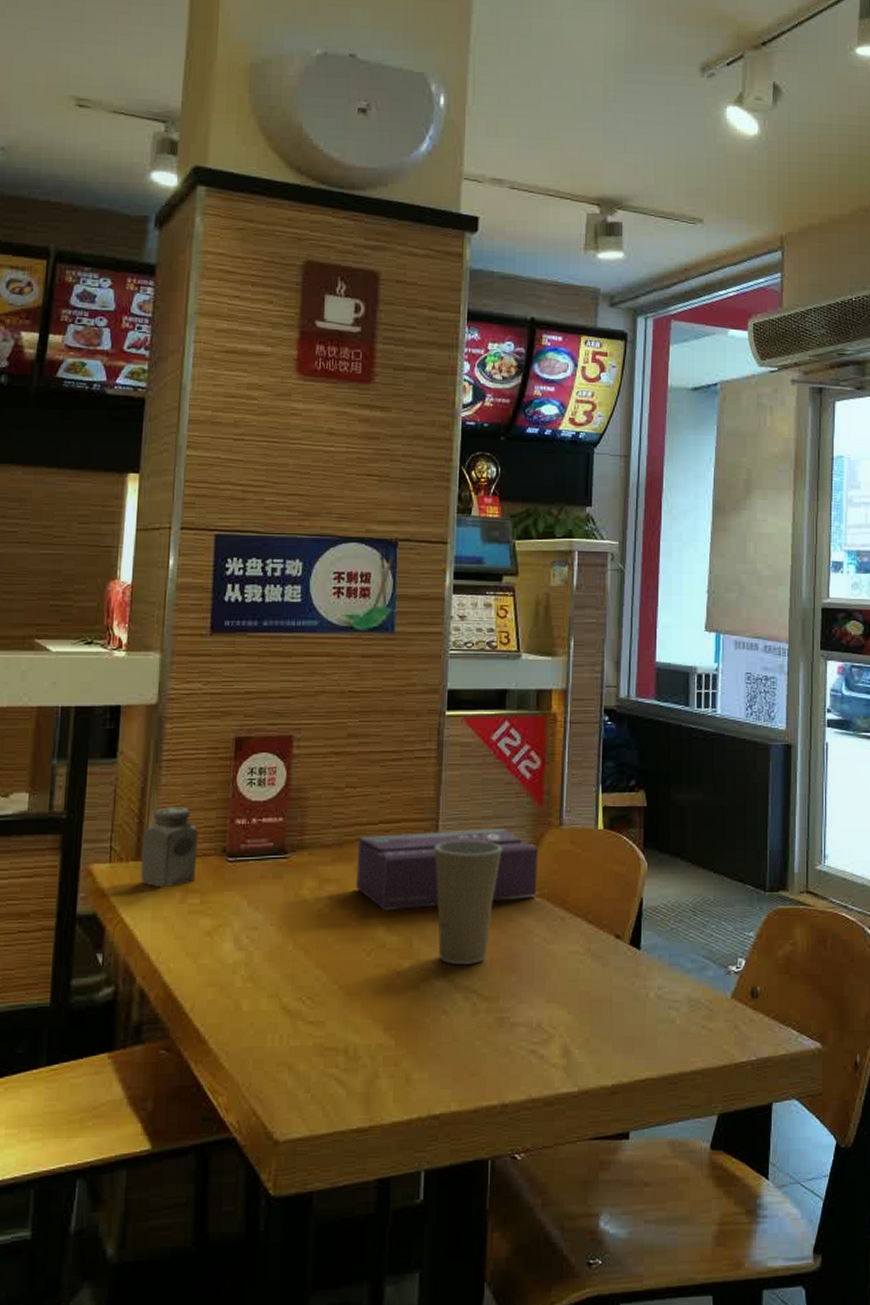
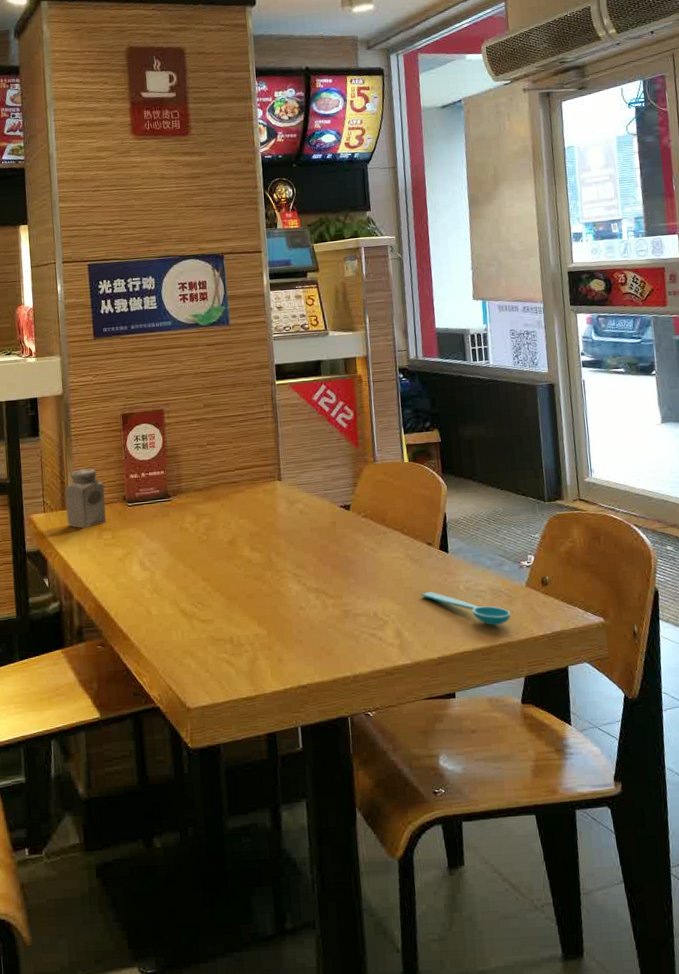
tissue box: present [356,829,538,910] -> none [221,467,361,535]
paper cup: present [433,840,503,965] -> none [278,477,332,573]
spoon: none [600,998,710,1047] -> present [421,591,511,626]

